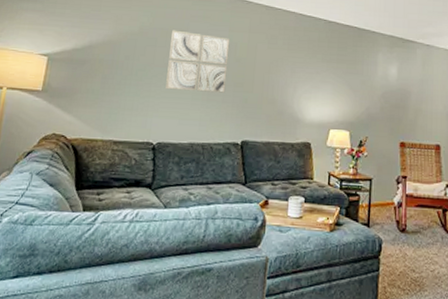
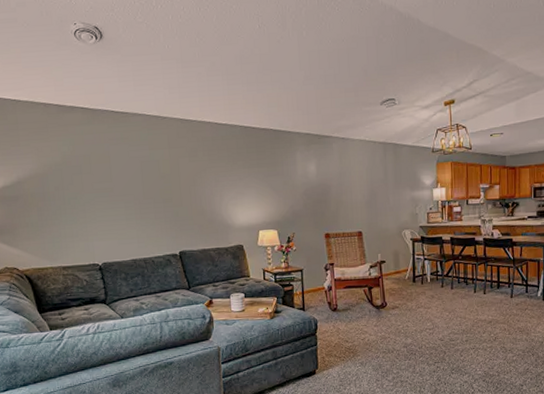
wall art: present [165,30,230,93] -> none [94,155,156,214]

